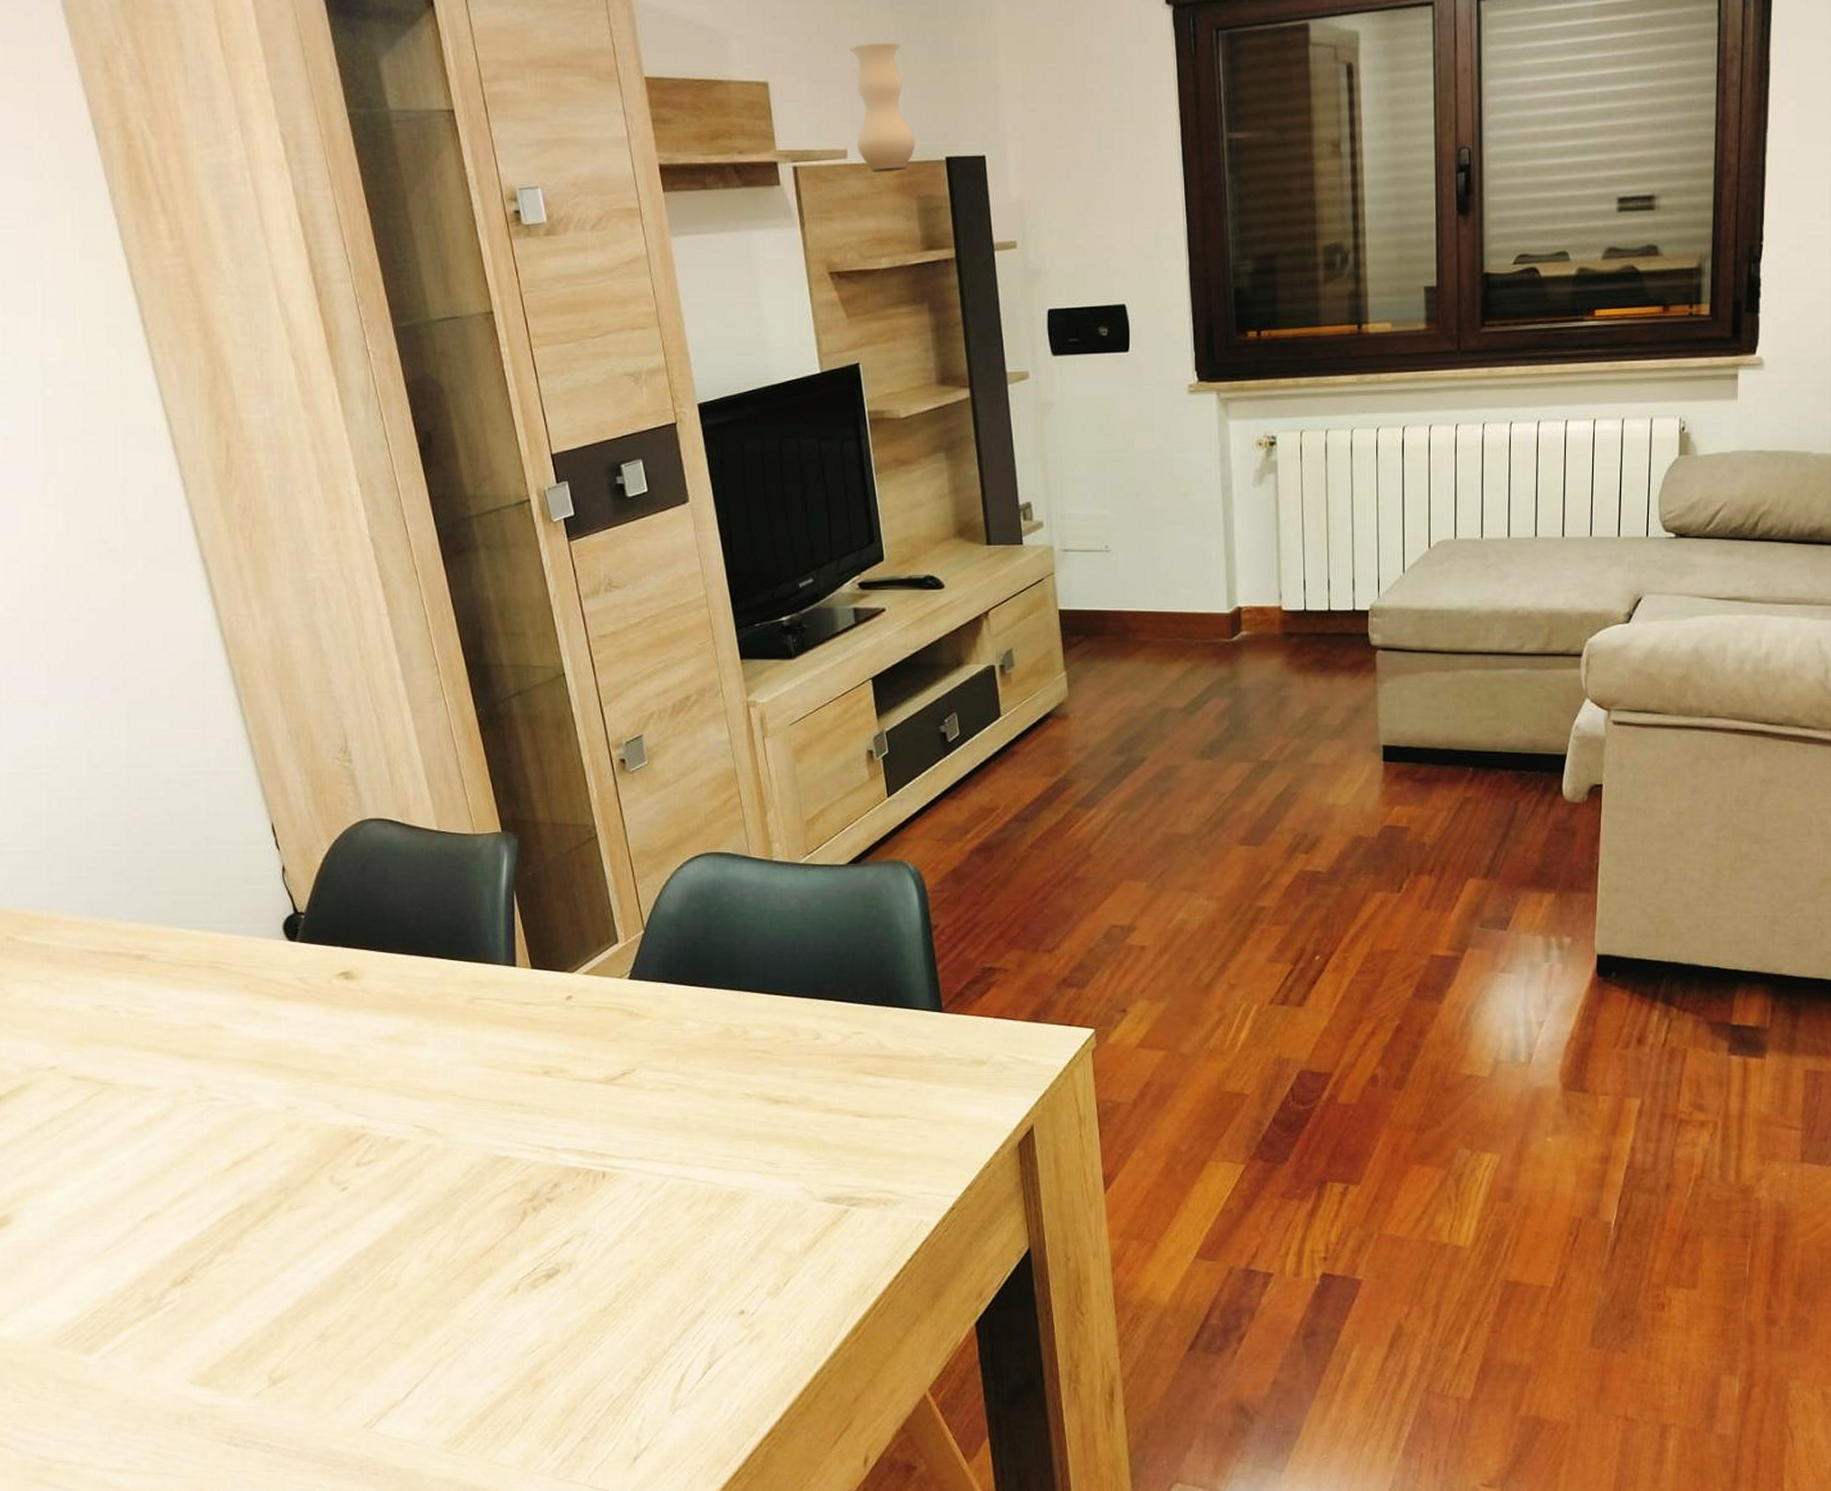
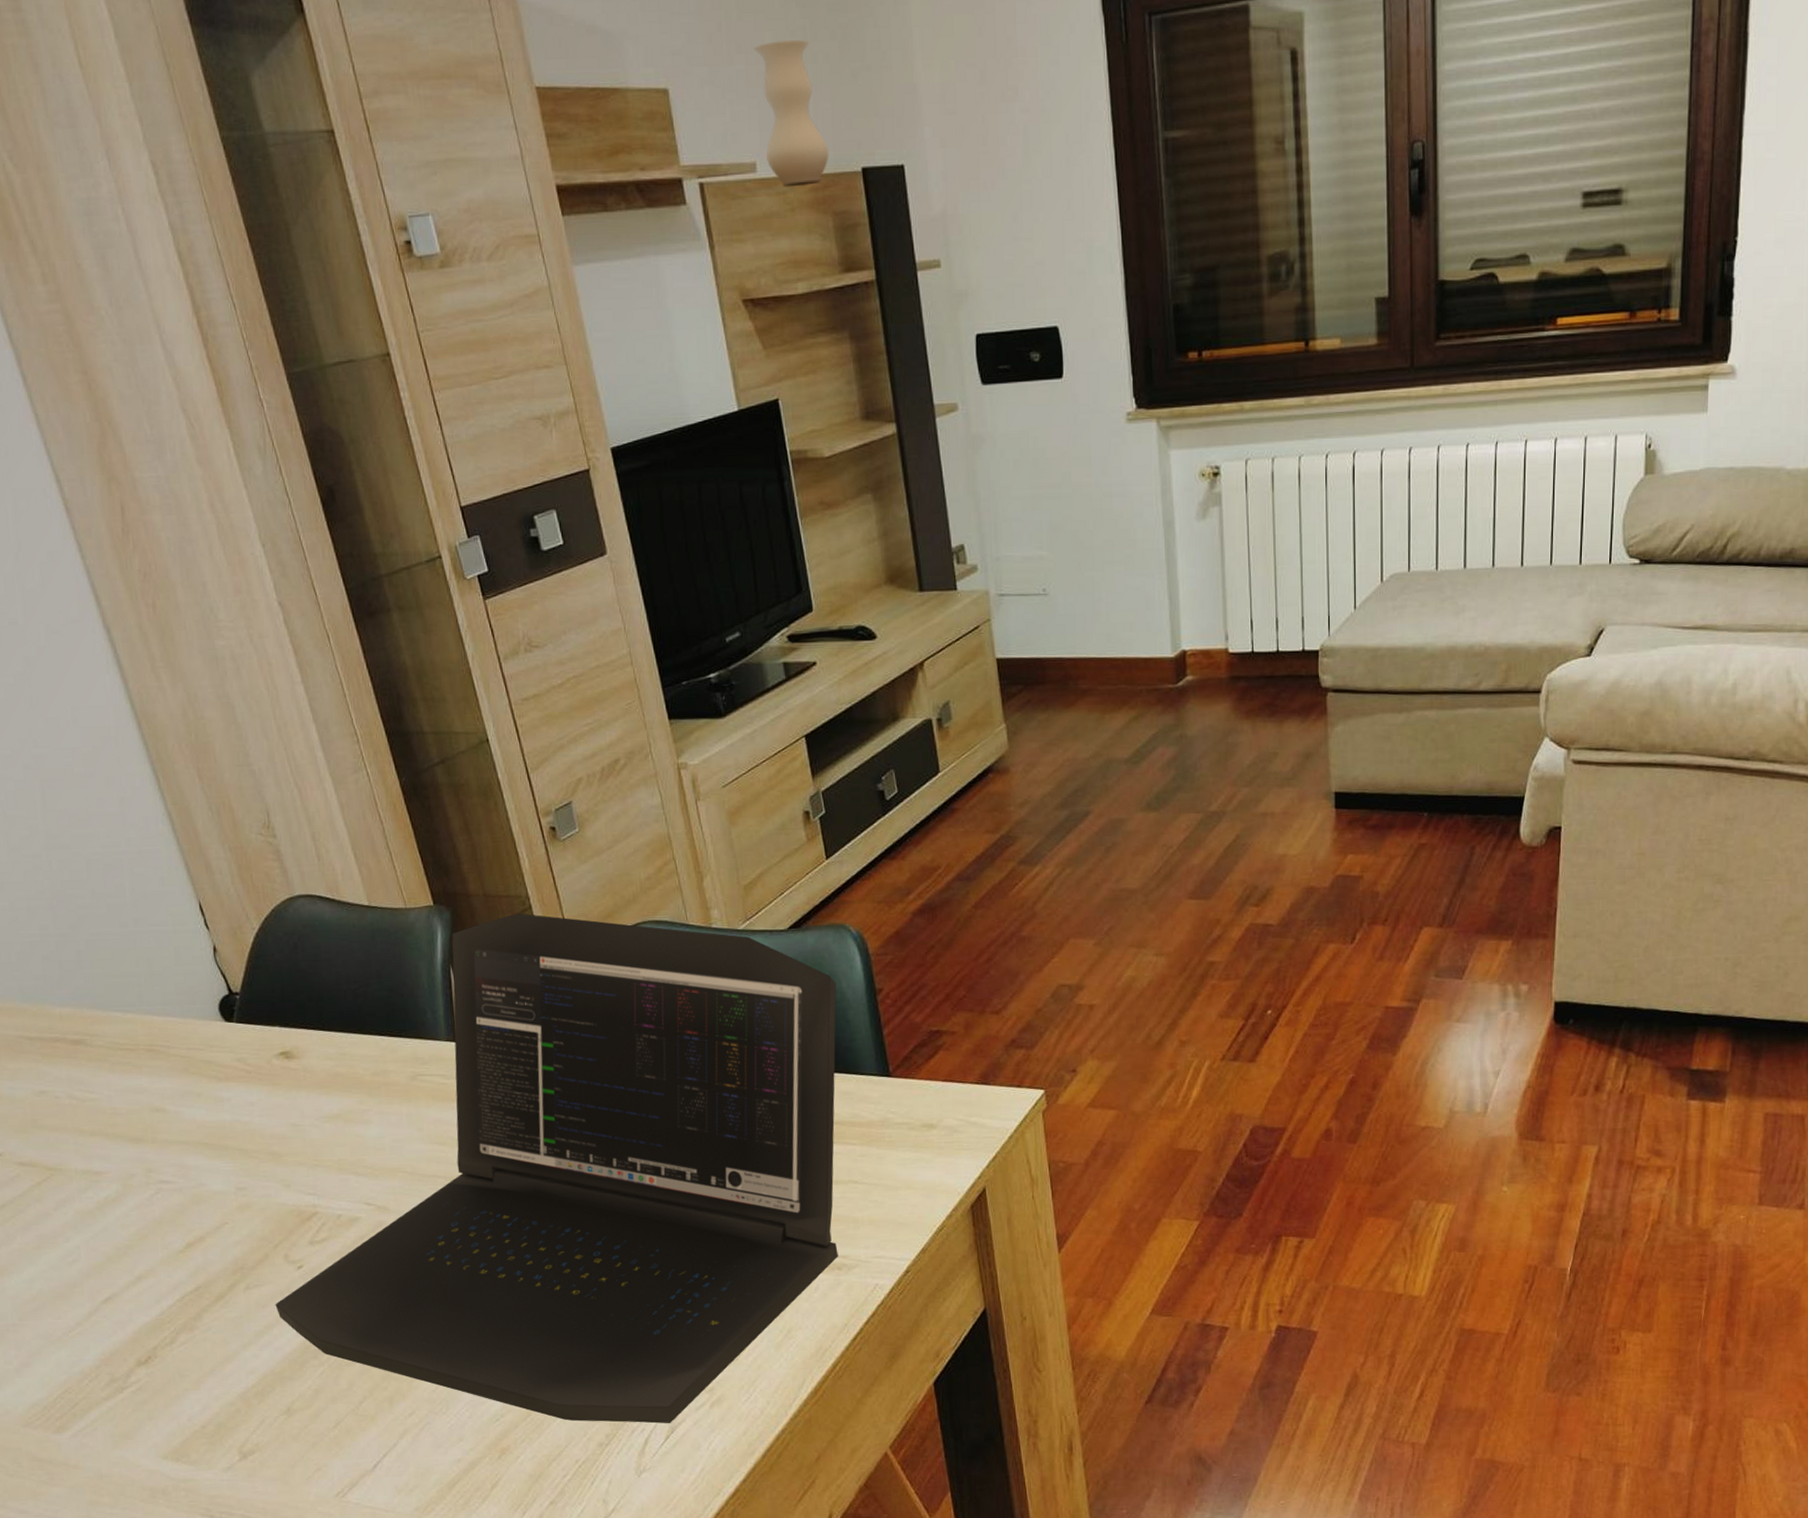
laptop: none [317,841,893,1359] -> present [275,913,838,1424]

